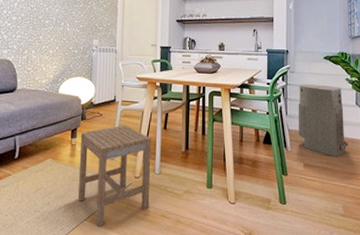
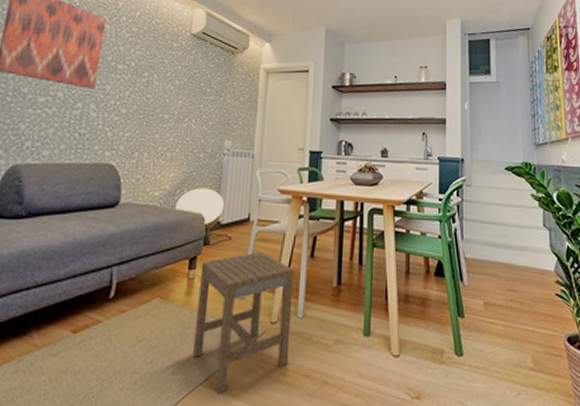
air purifier: present [298,84,349,157] -> none [476,200,537,293]

